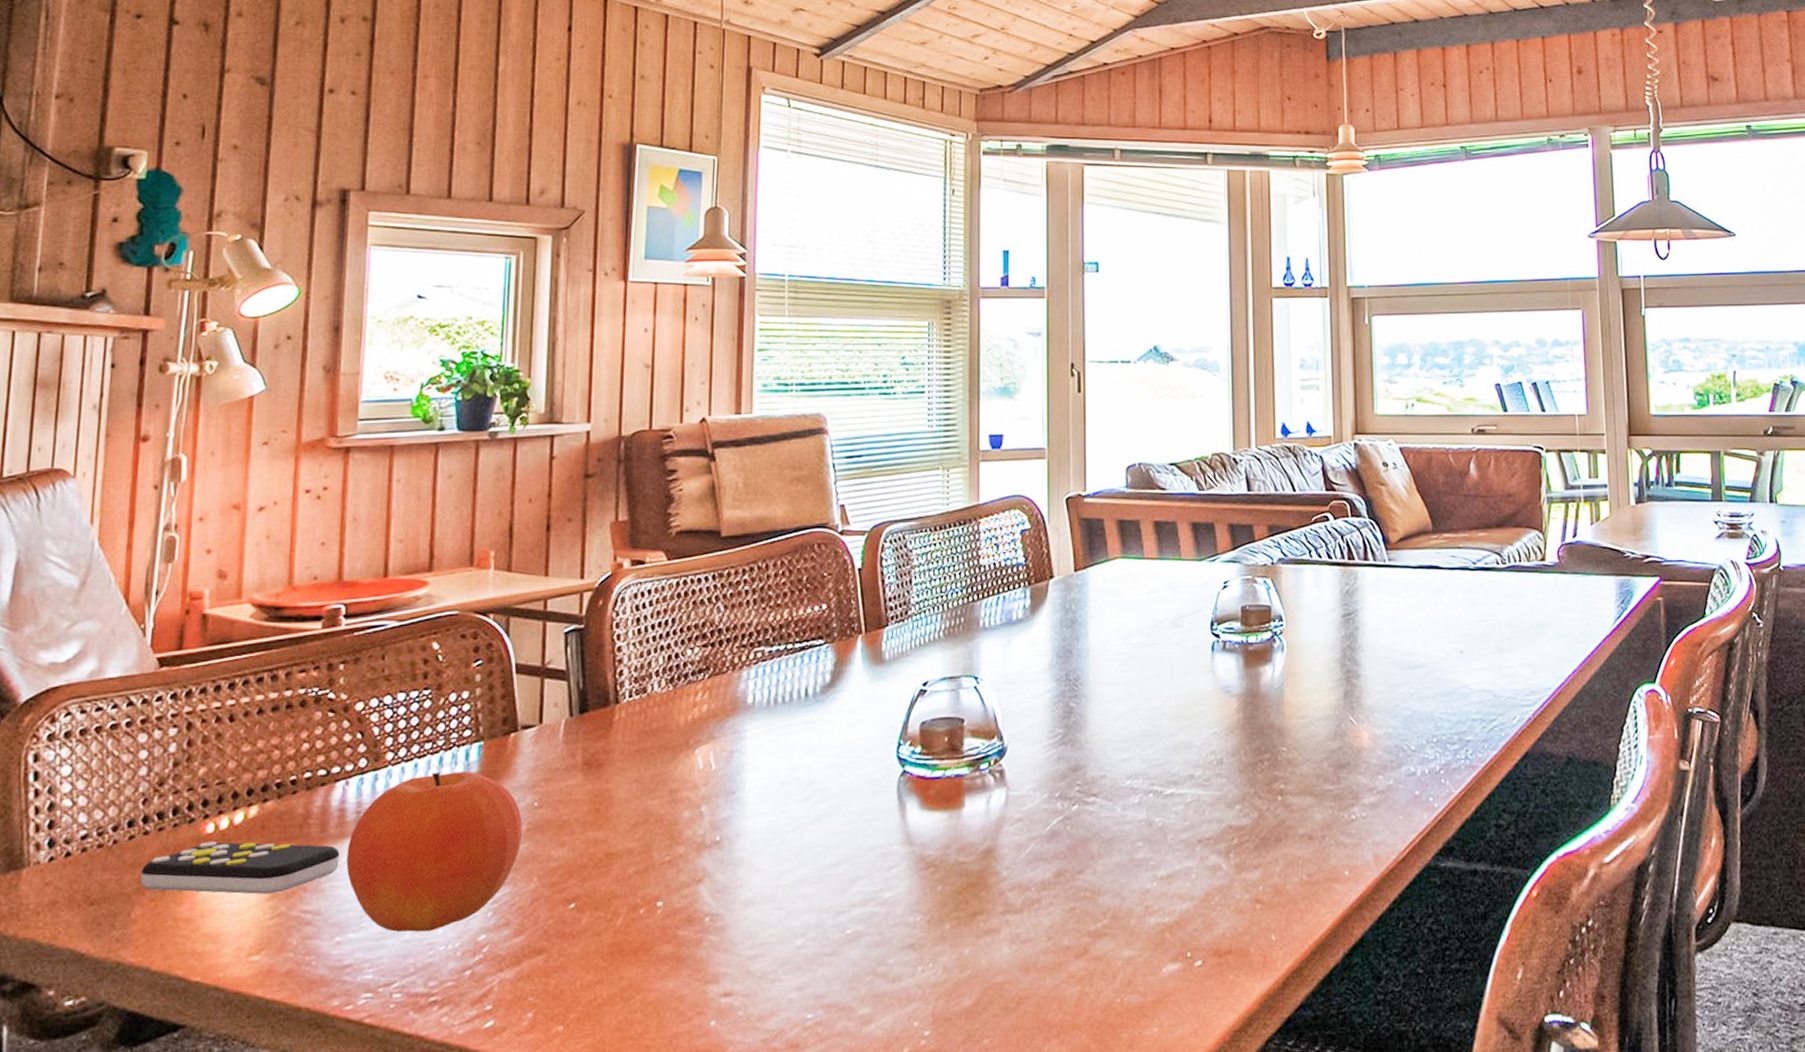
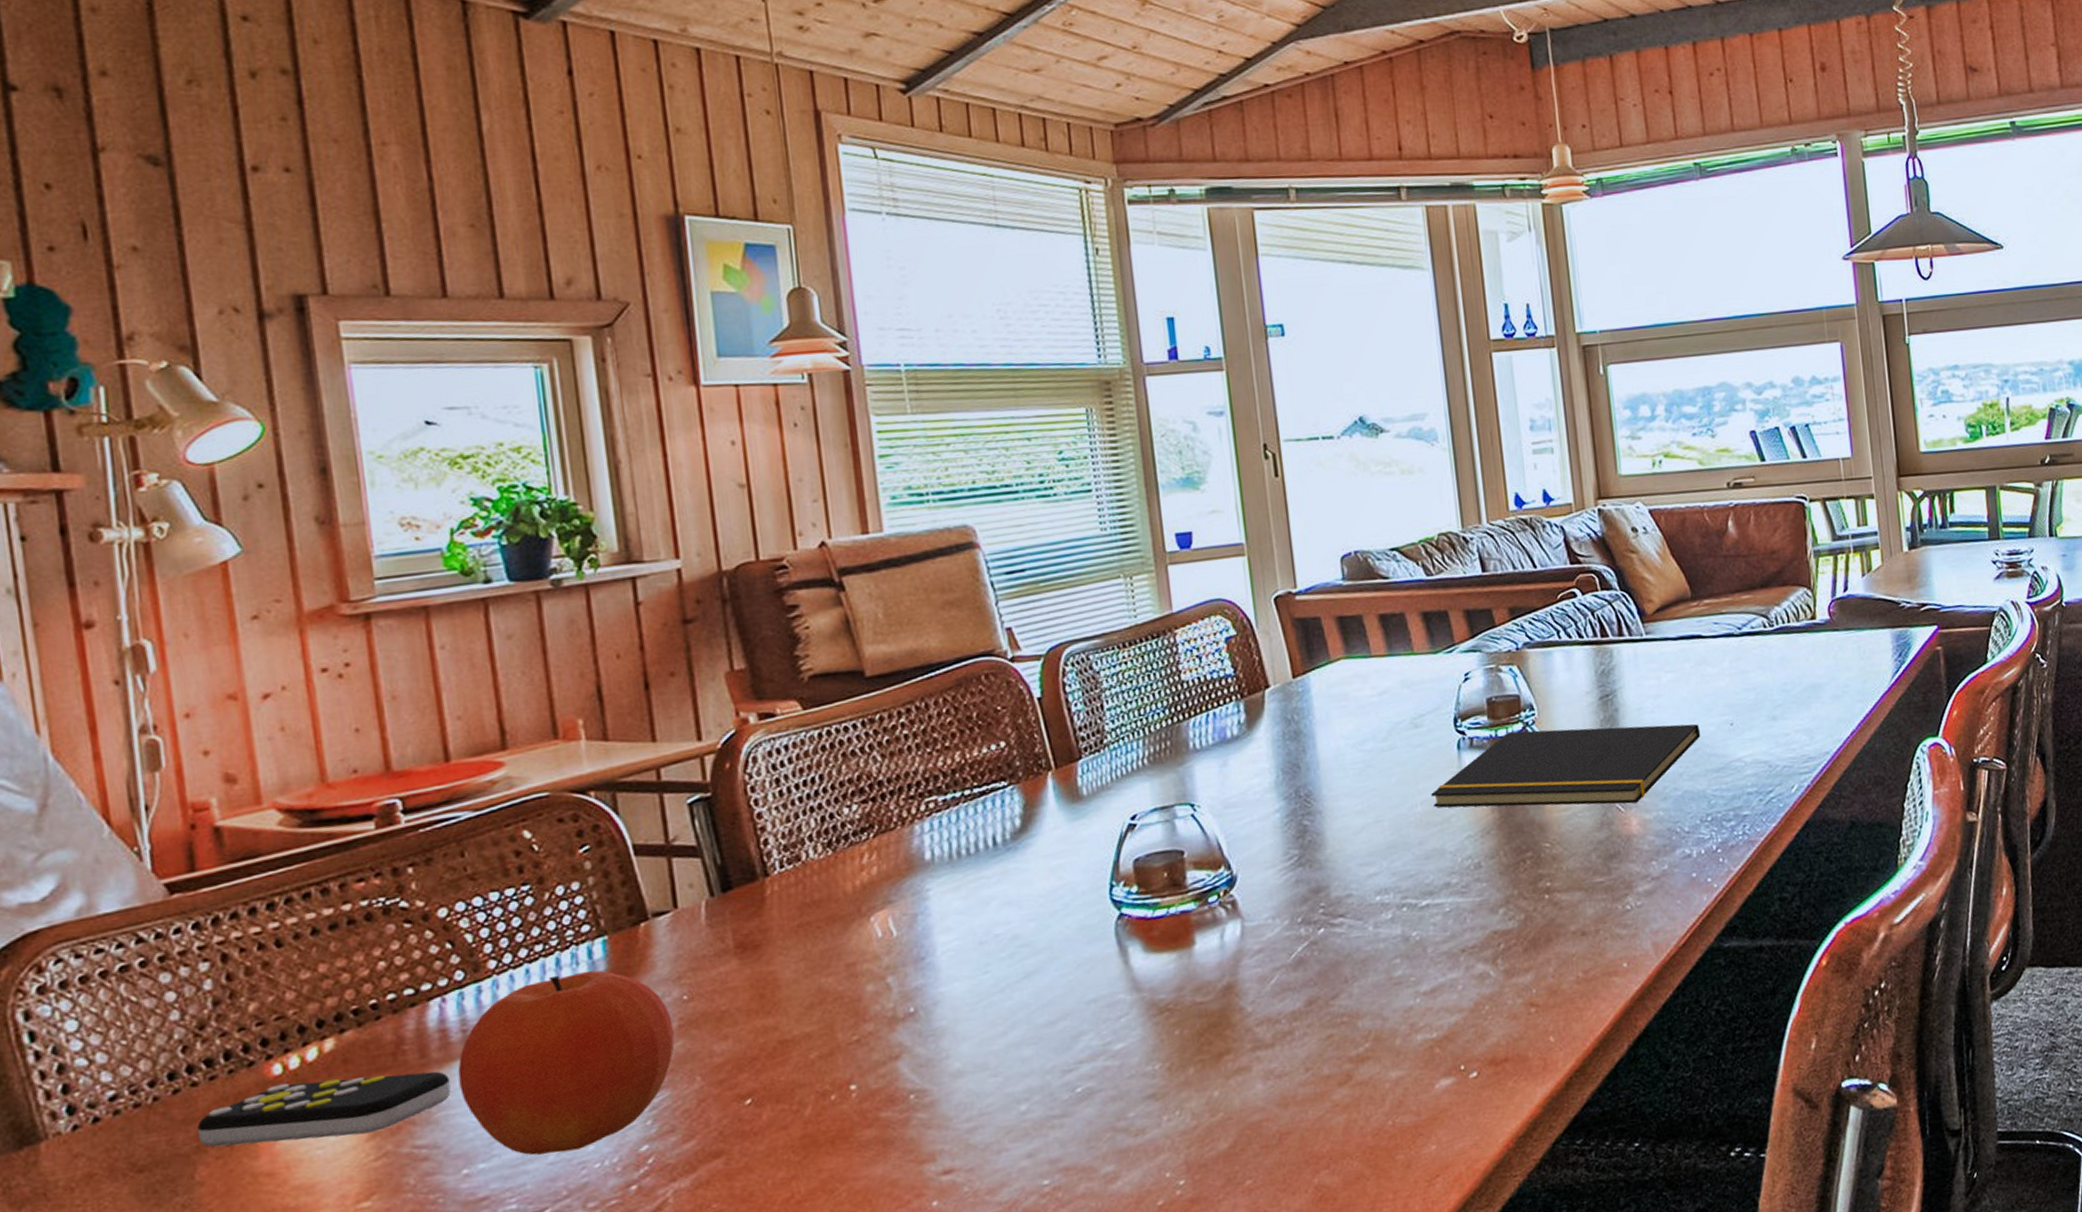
notepad: none [1184,639,1432,718] -> present [1431,724,1701,808]

